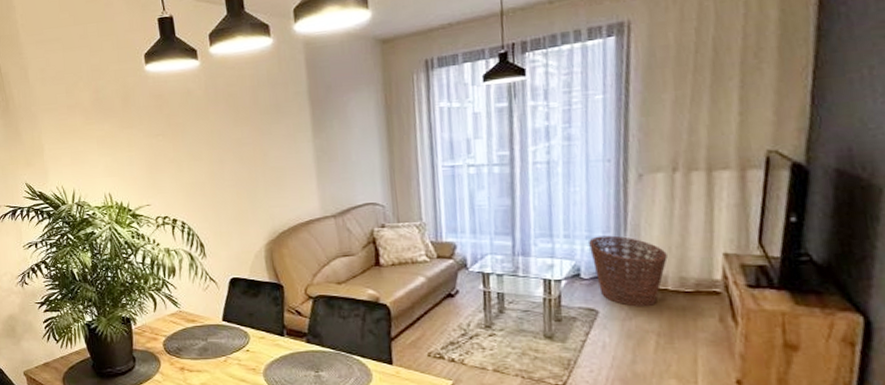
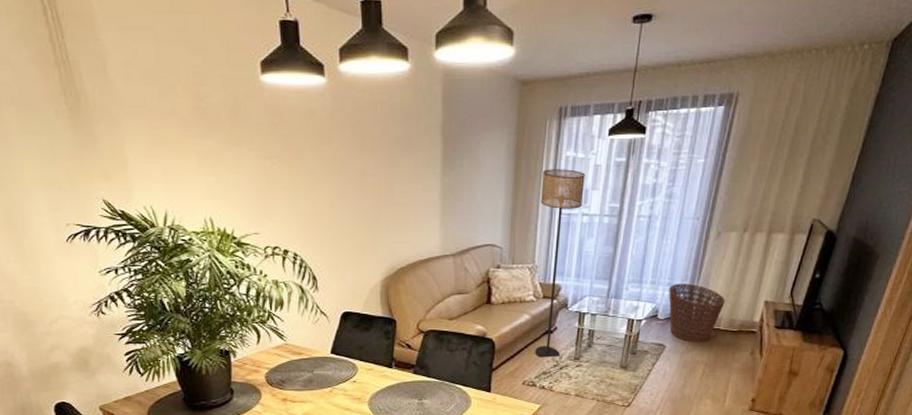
floor lamp: none [417,120,467,326] -> present [535,169,585,358]

